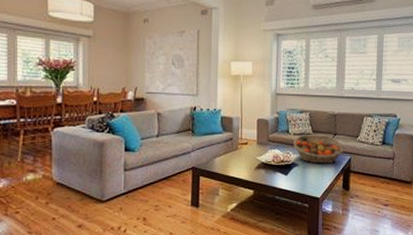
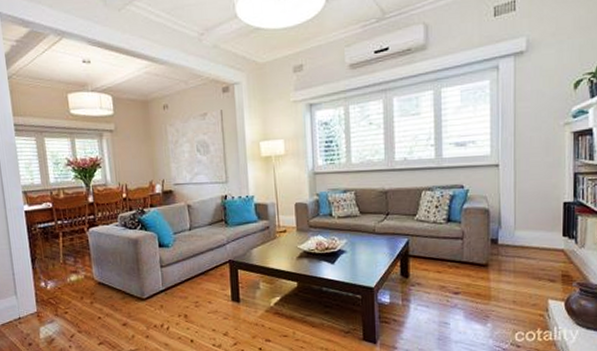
fruit basket: present [293,135,344,164] -> none [338,216,399,250]

